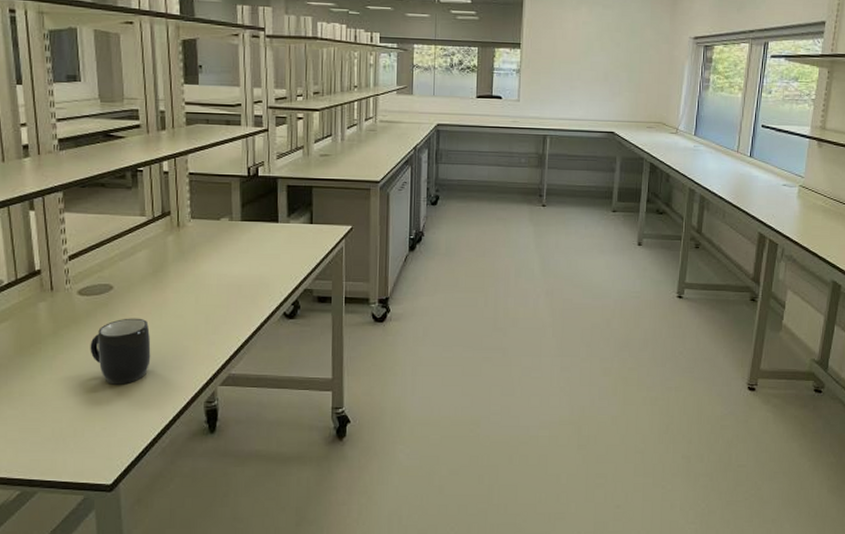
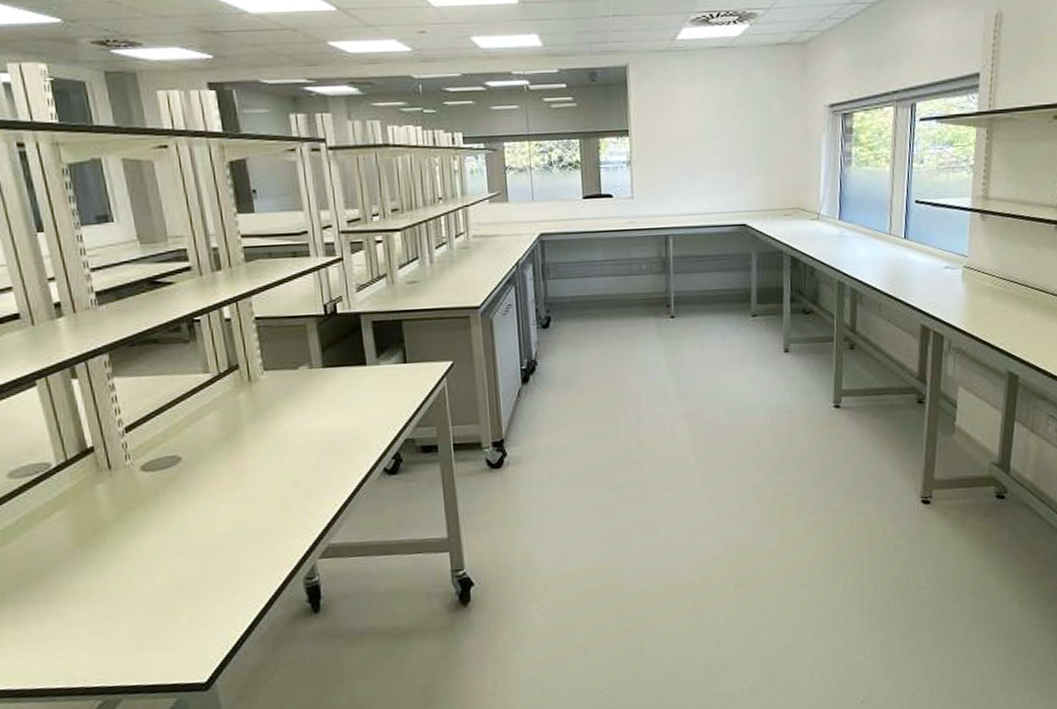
mug: present [90,318,151,385] -> none [162,491,236,570]

